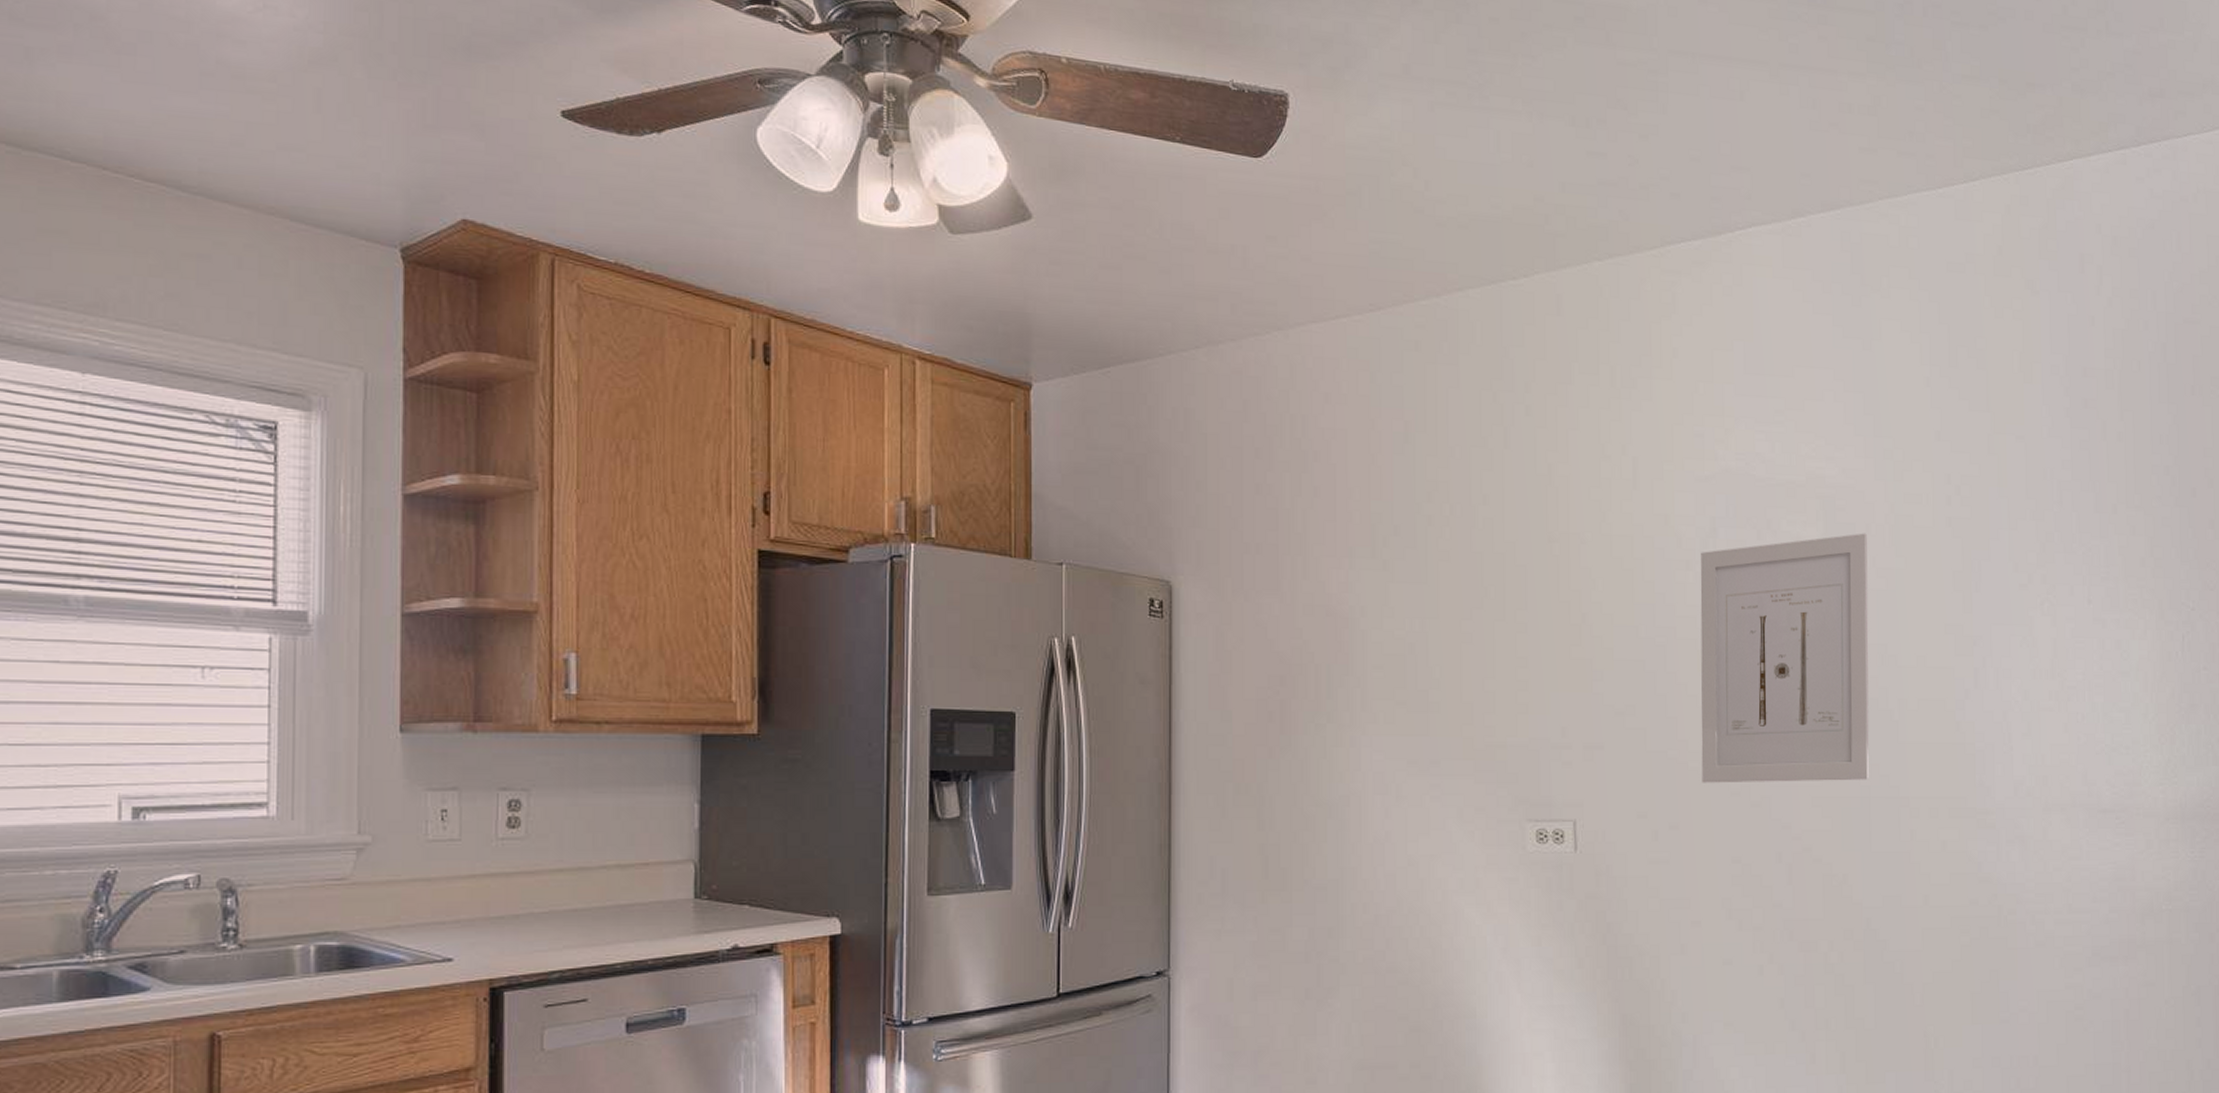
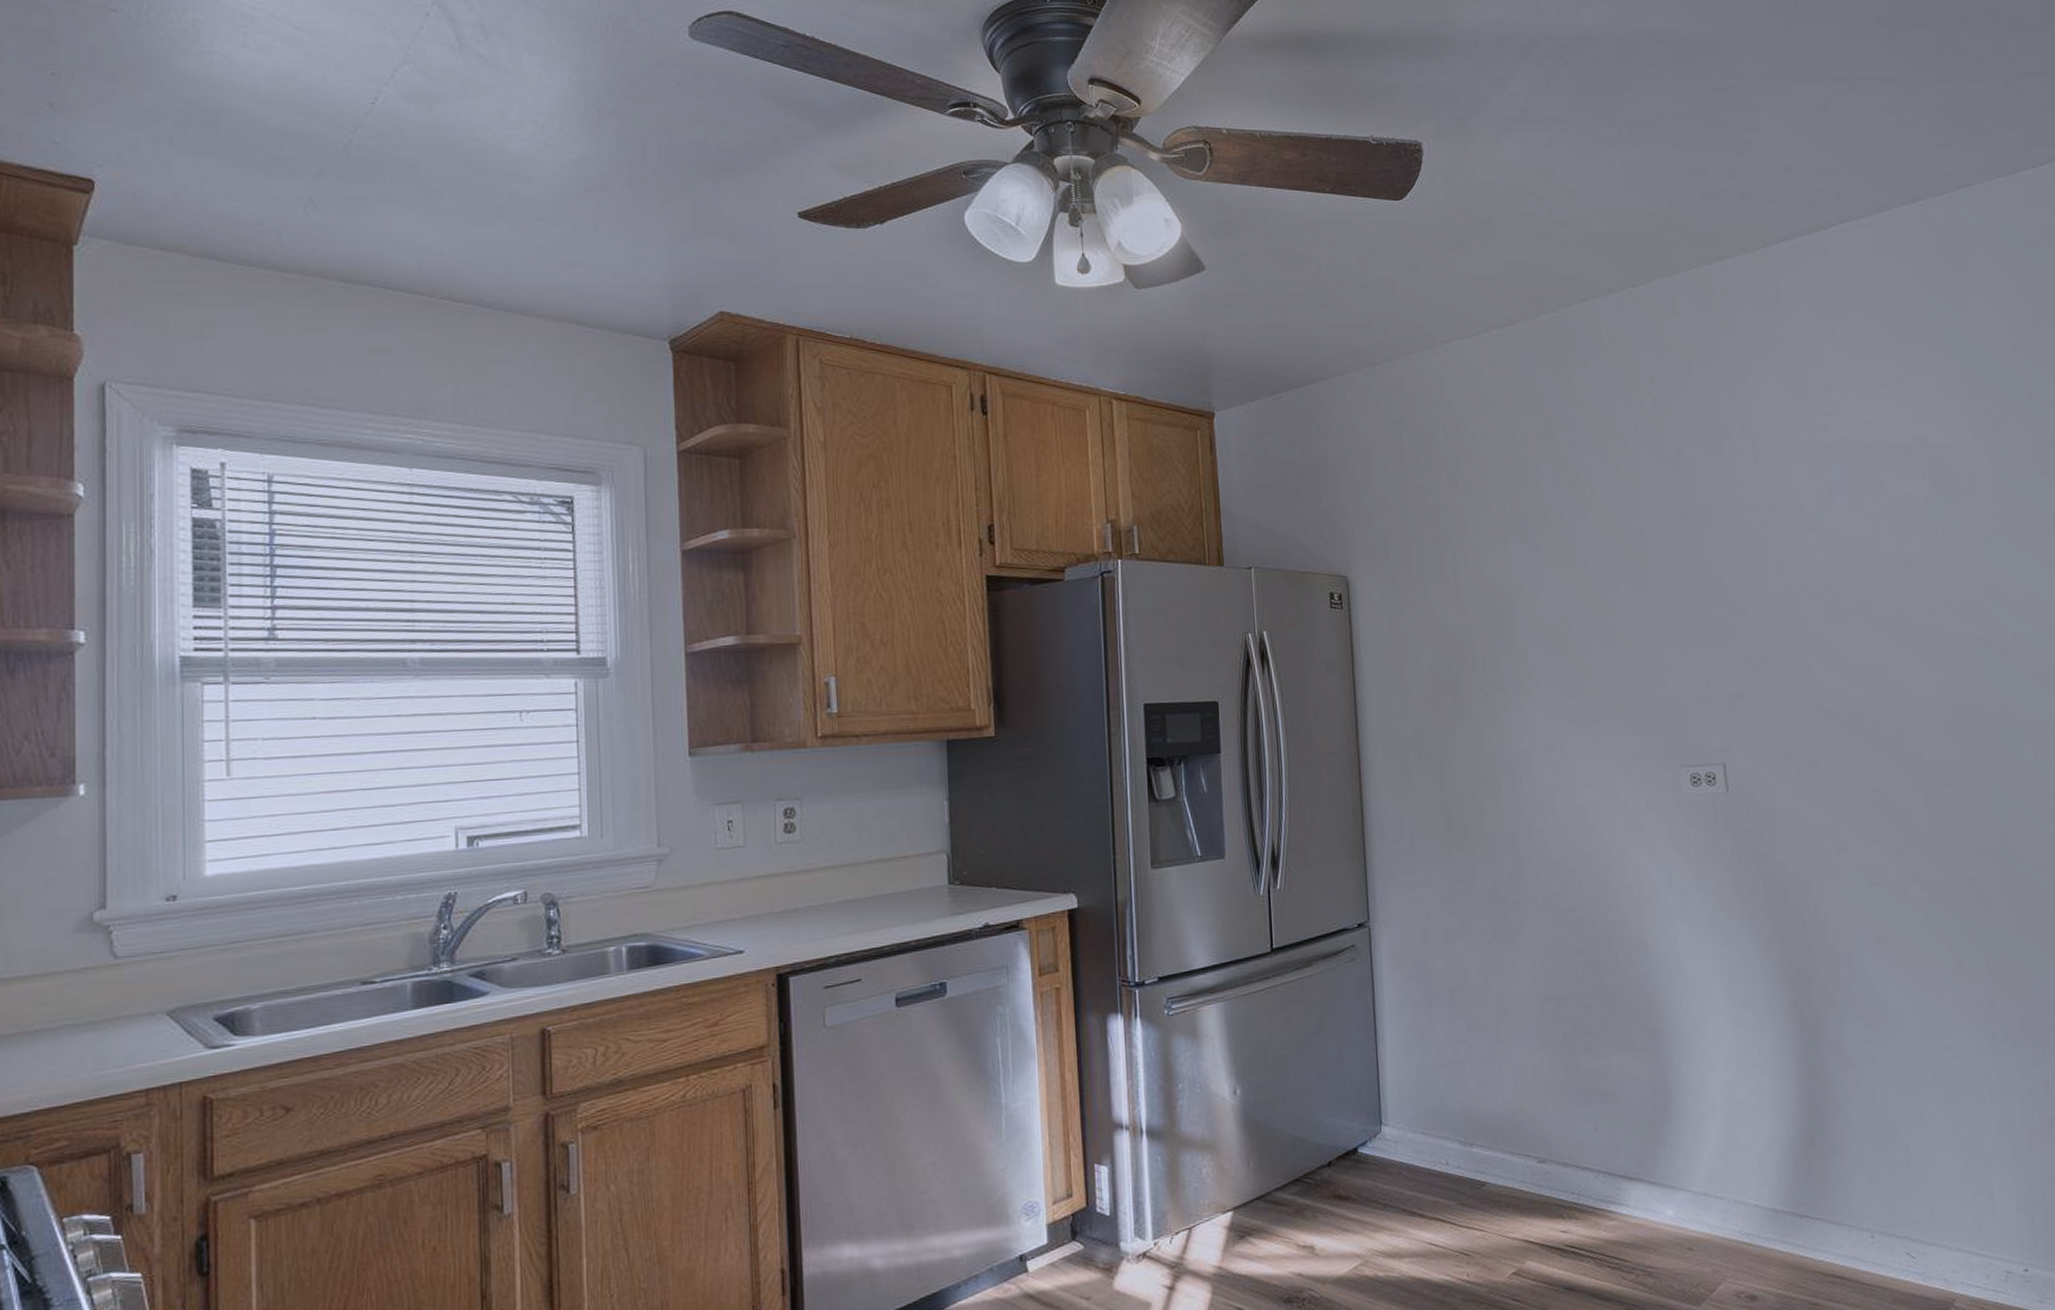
wall art: present [1700,533,1870,783] -> none [1820,486,1991,722]

